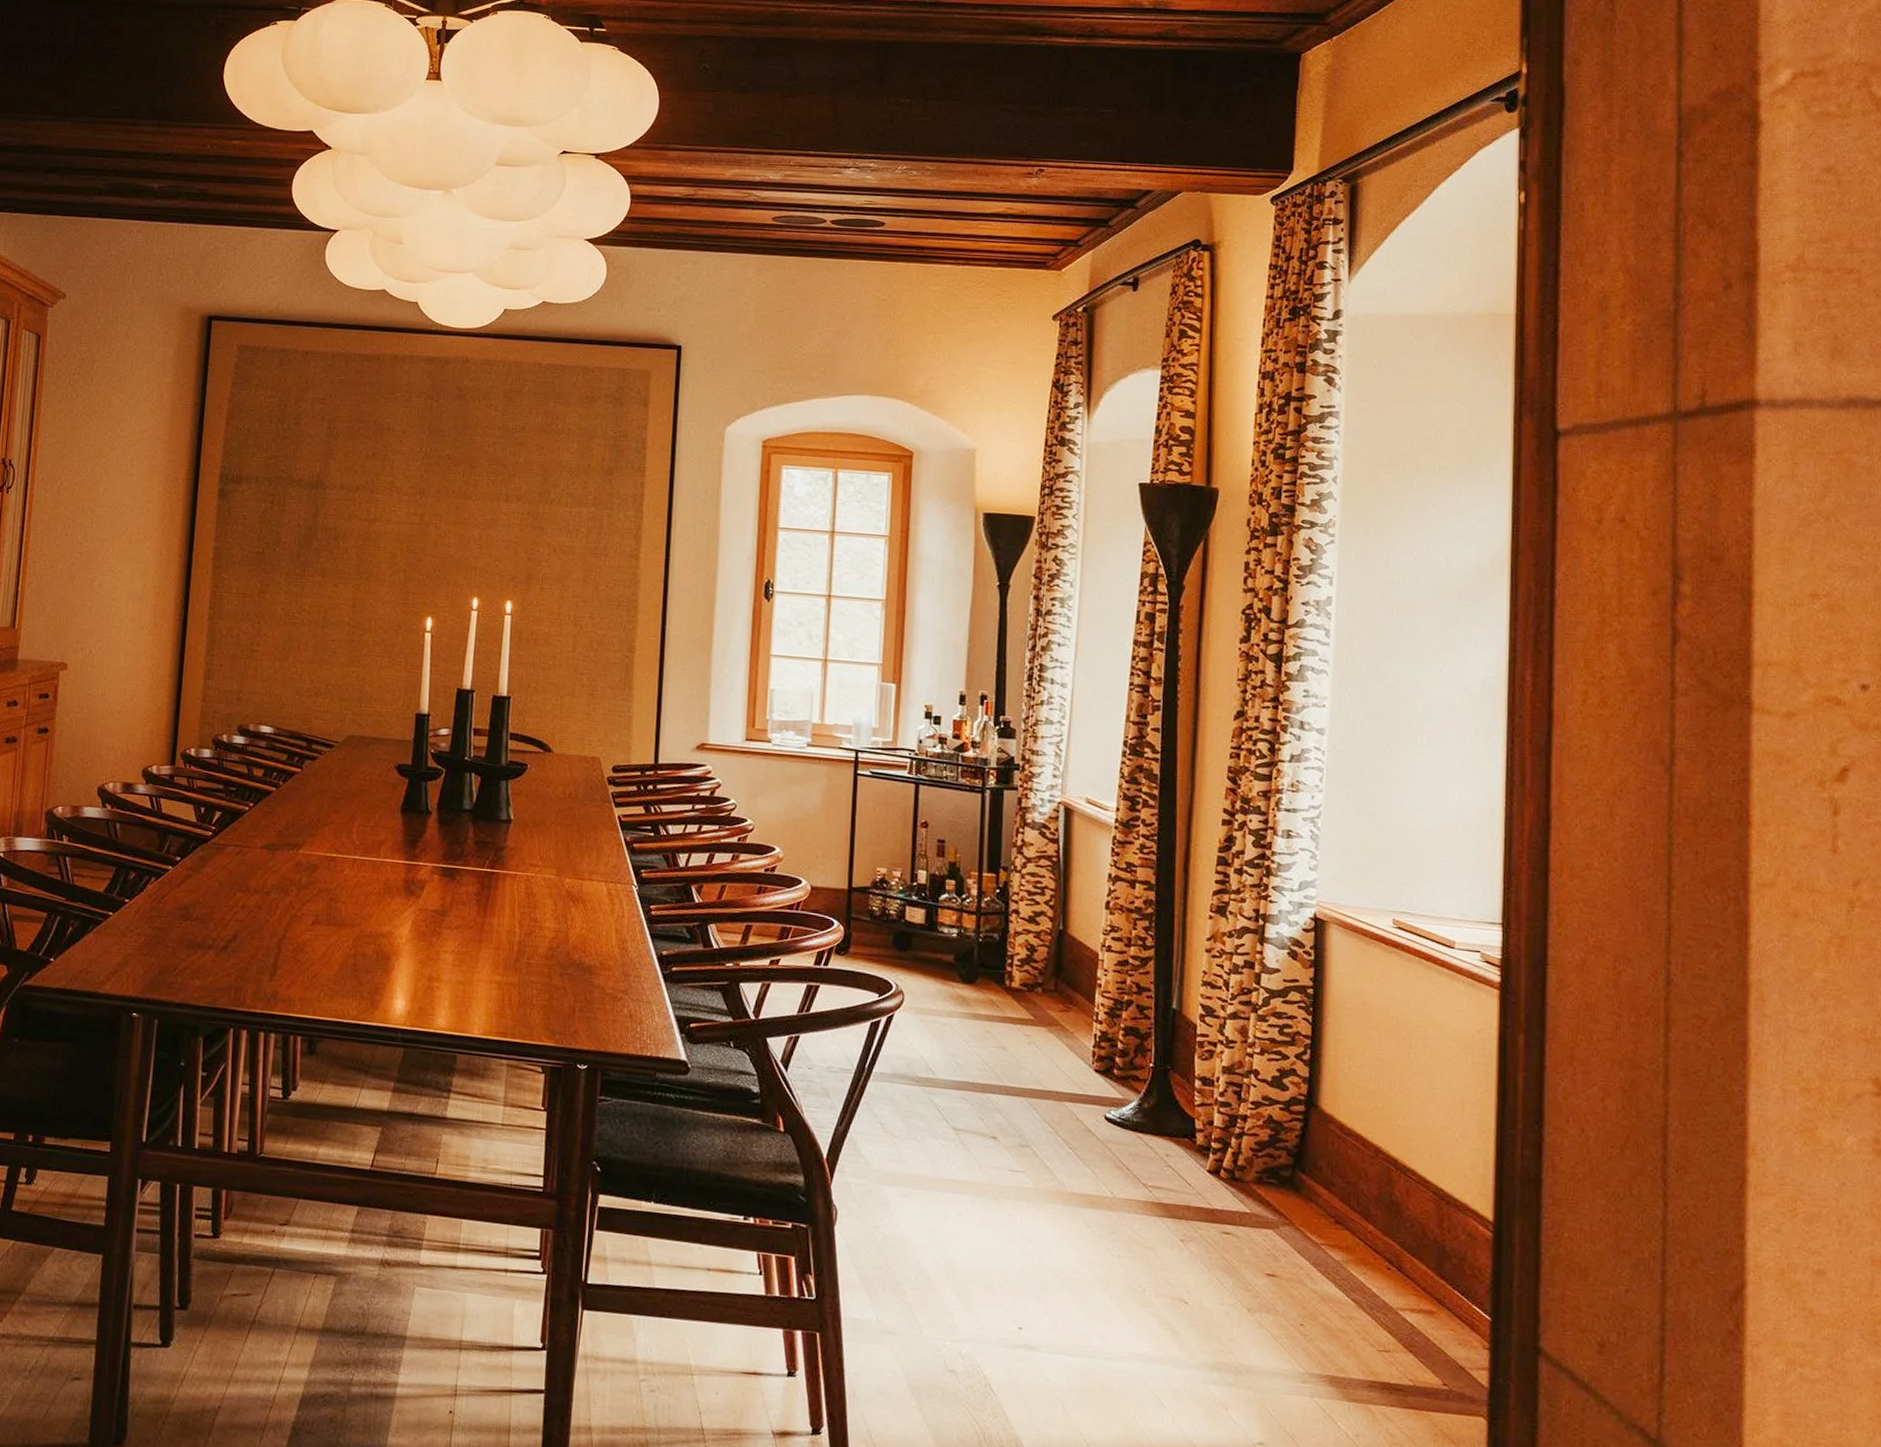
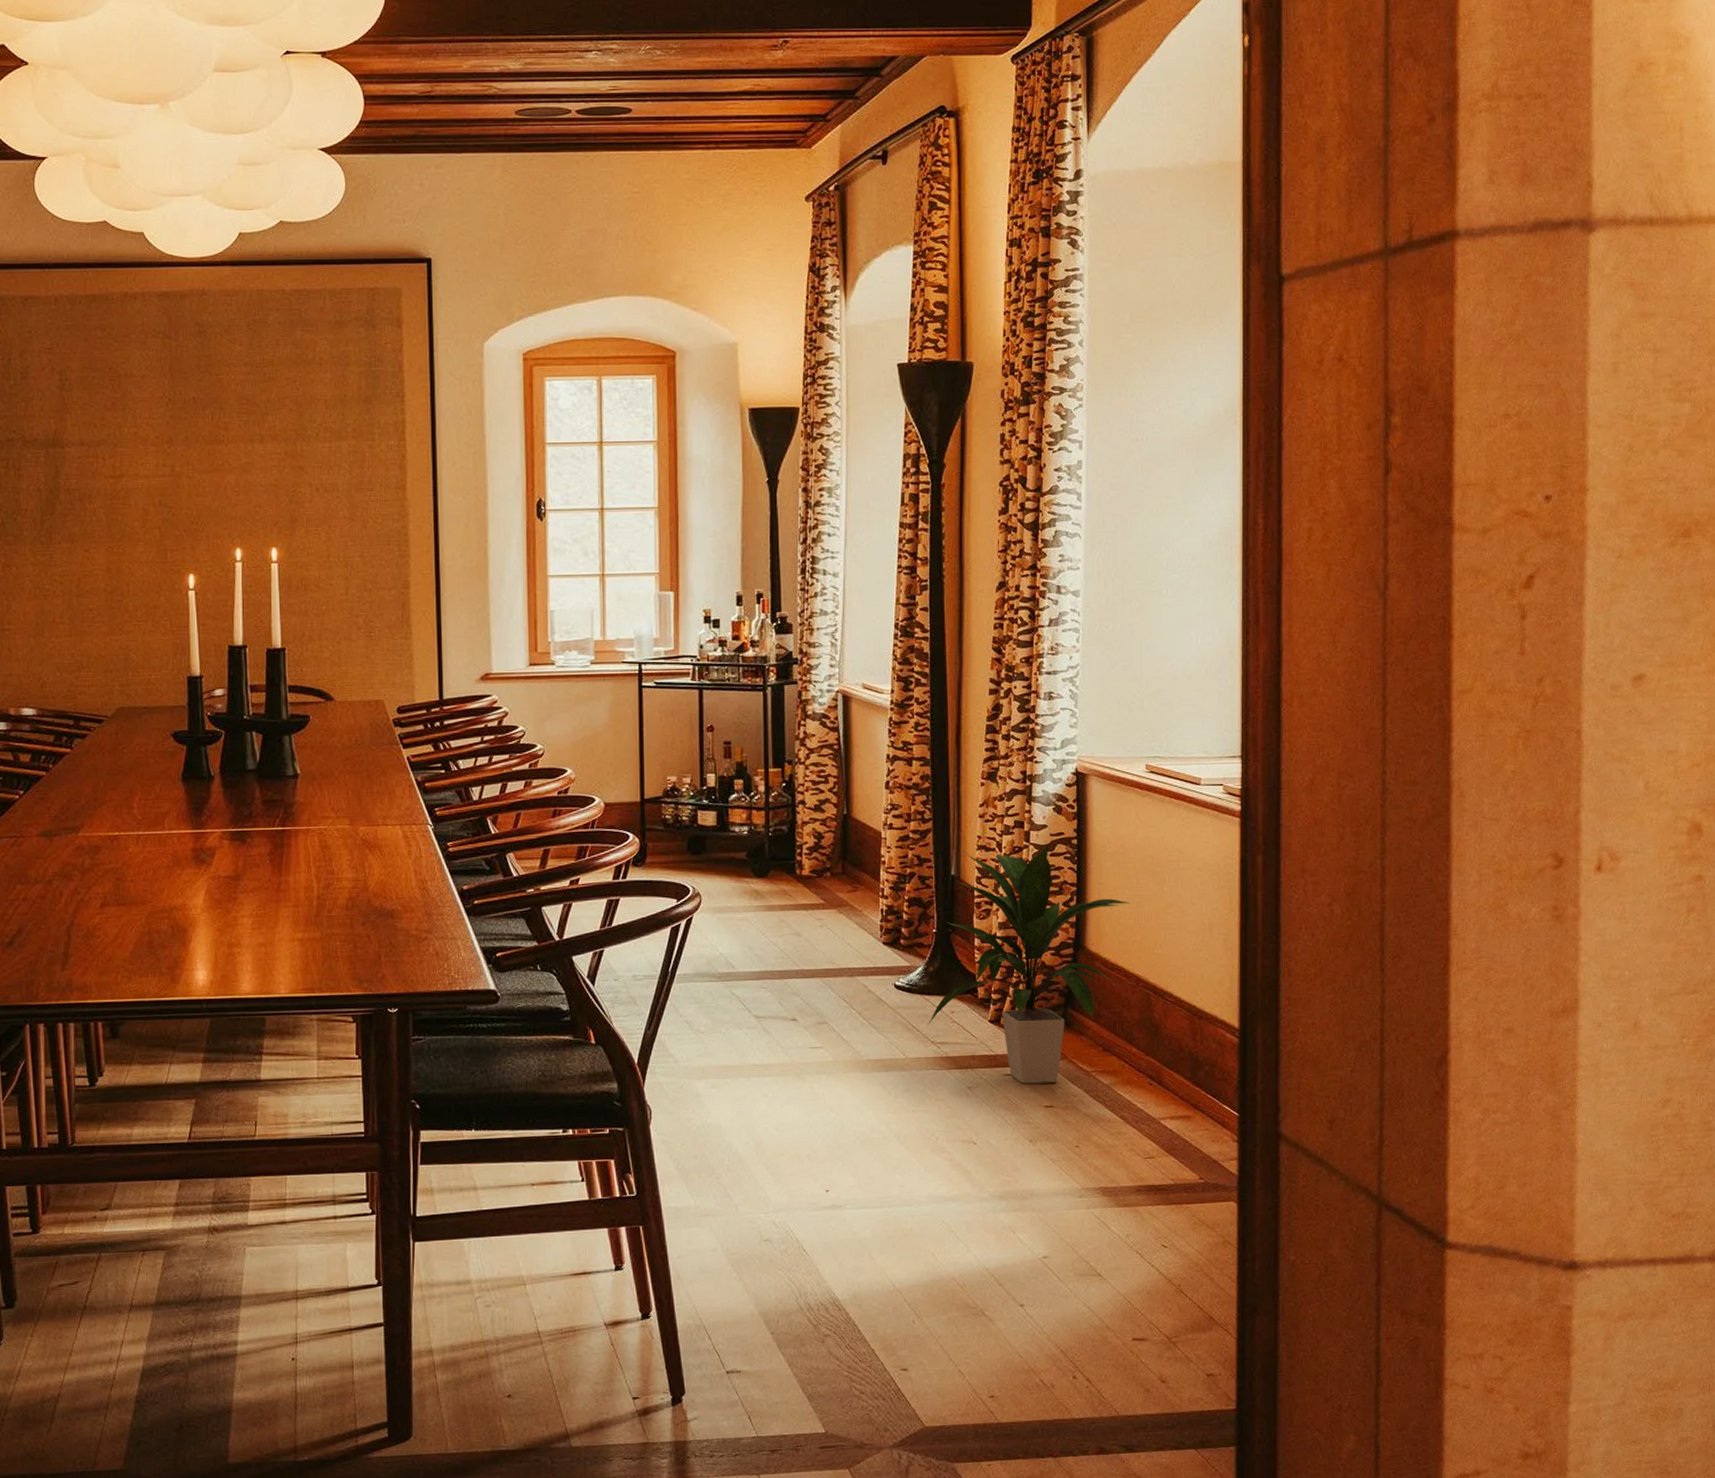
indoor plant: none [1138,988,1370,1250] -> present [927,843,1129,1084]

